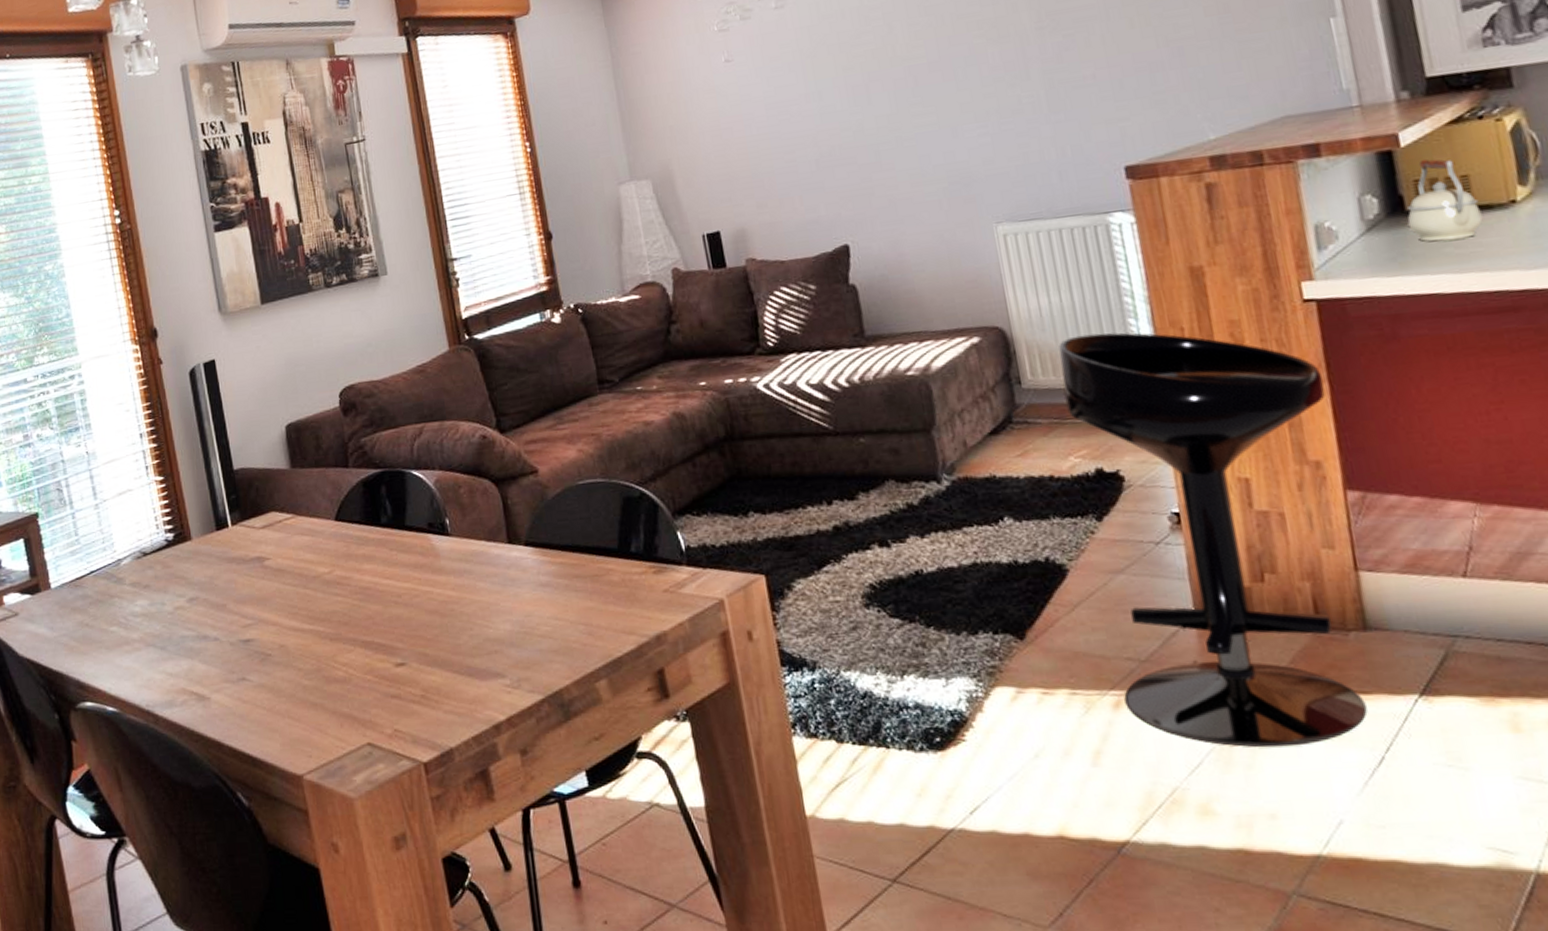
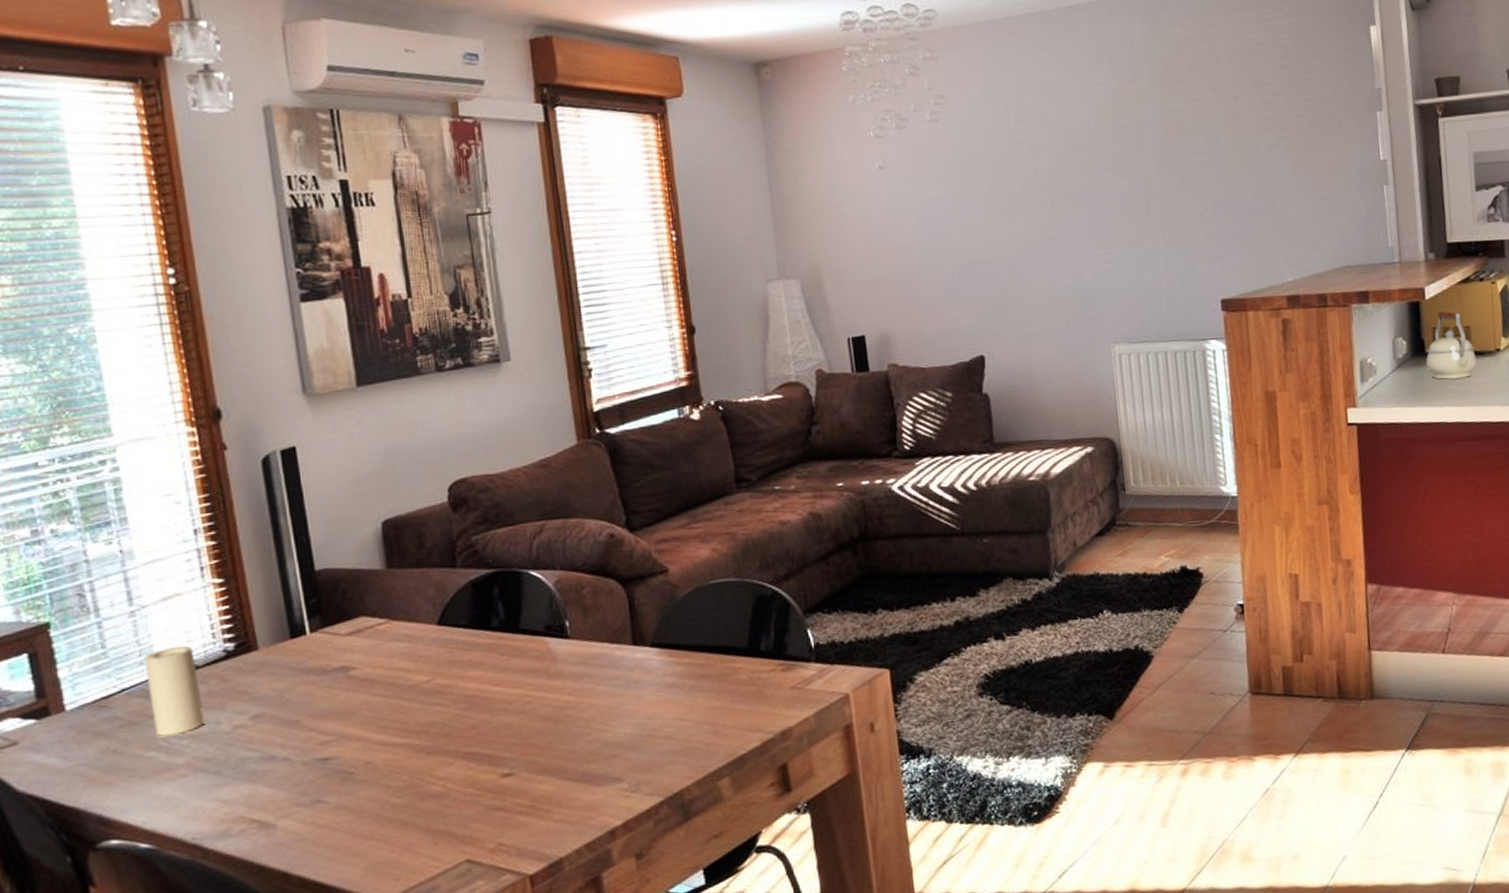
candle: none [106,535,152,614] -> present [144,646,204,737]
bar stool: present [1059,332,1368,747] -> none [1158,446,1369,801]

